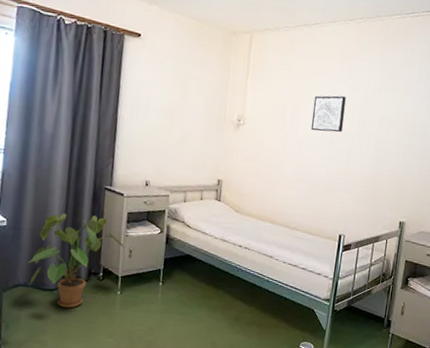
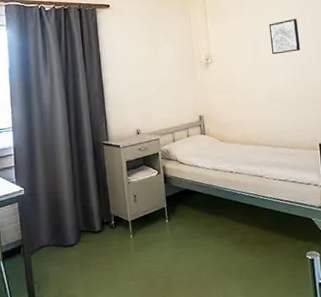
house plant: present [28,213,126,308] -> none [48,170,130,260]

